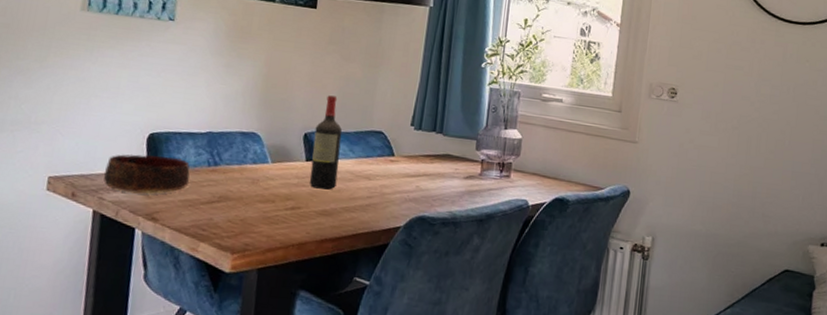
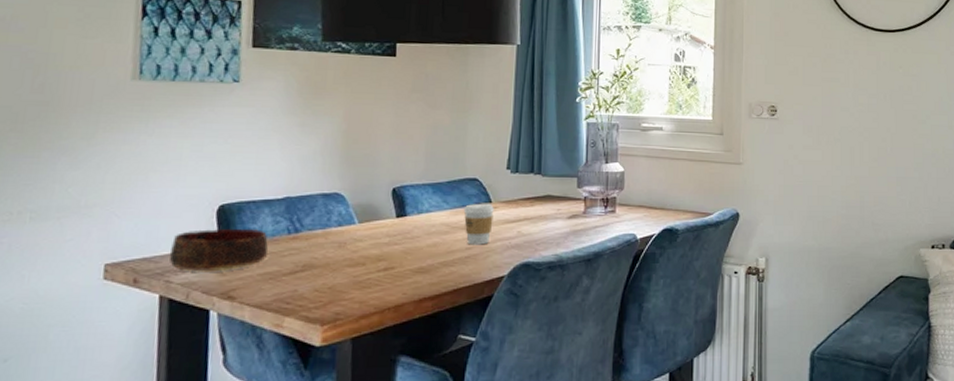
wine bottle: present [309,95,343,189] -> none [401,146,434,245]
coffee cup: none [367,155,396,195] -> present [463,203,494,245]

